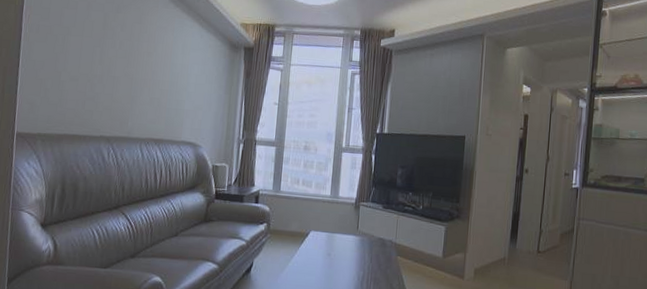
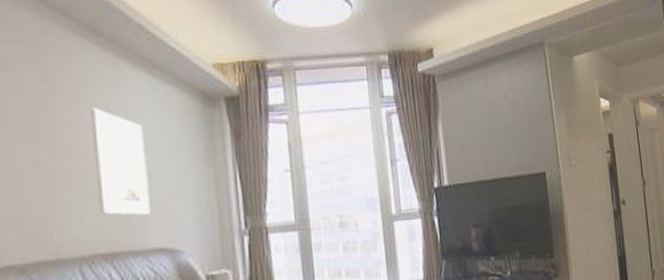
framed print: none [157,43,191,118] -> present [91,107,150,215]

